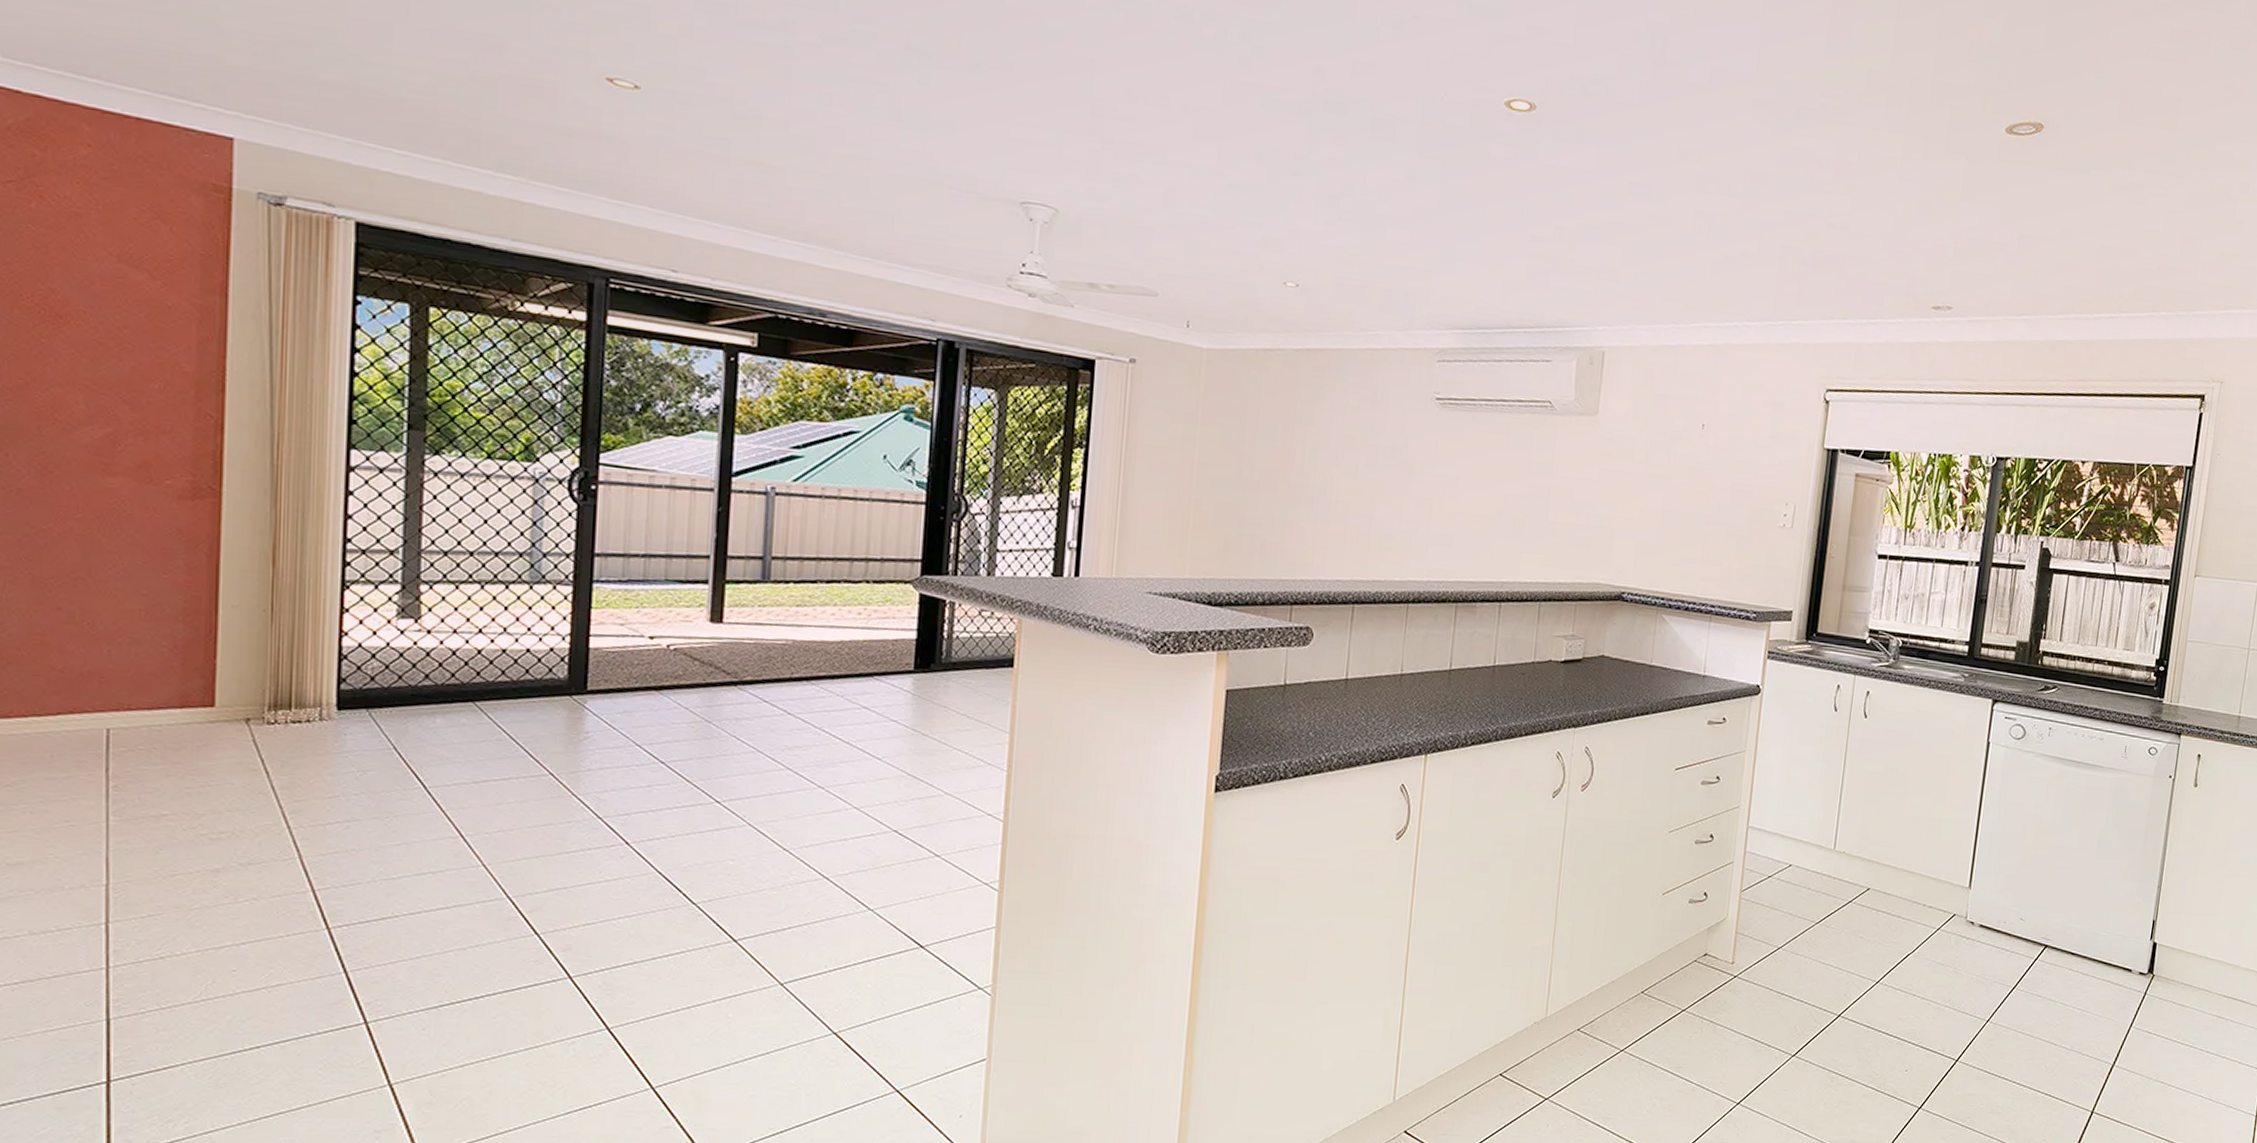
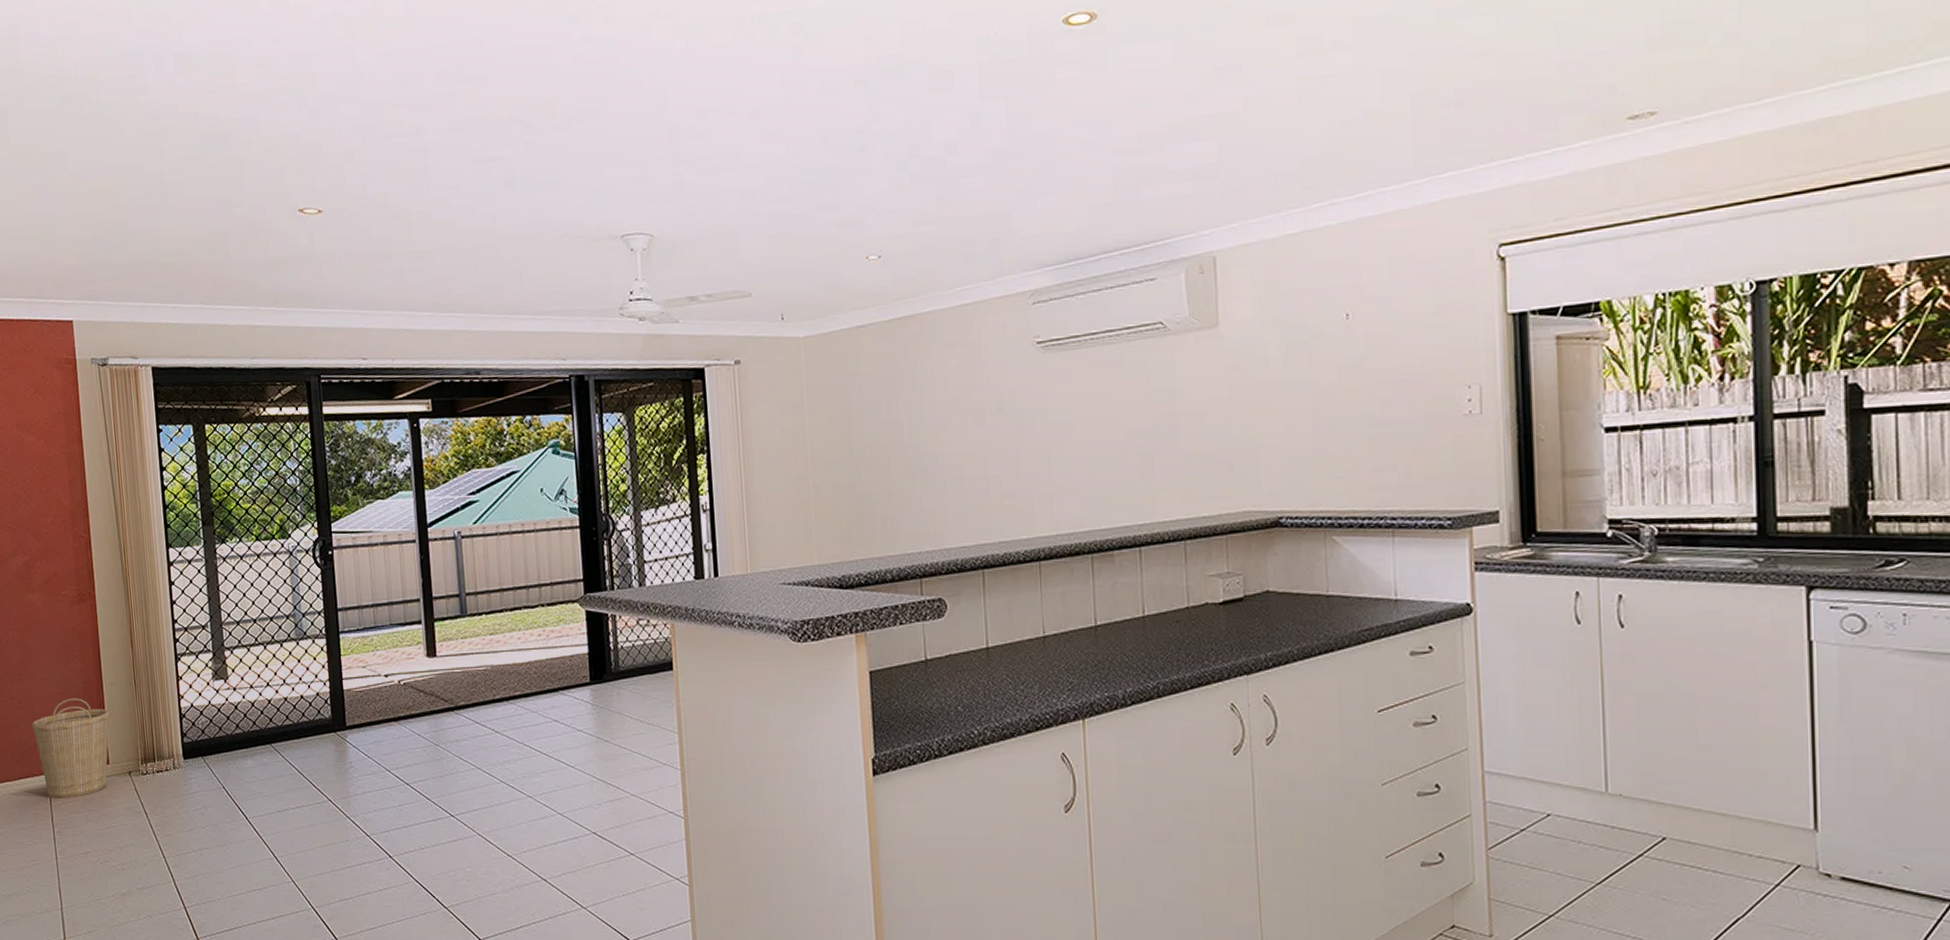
basket: none [89,618,226,746] -> present [32,698,111,799]

